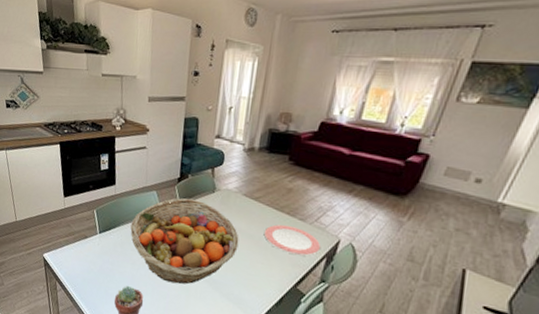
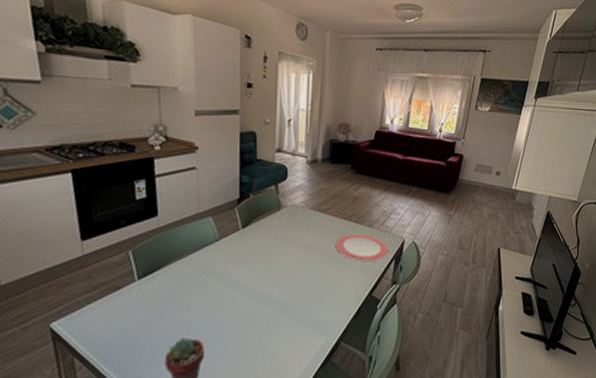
fruit basket: present [130,198,239,285] -> none [181,220,311,321]

